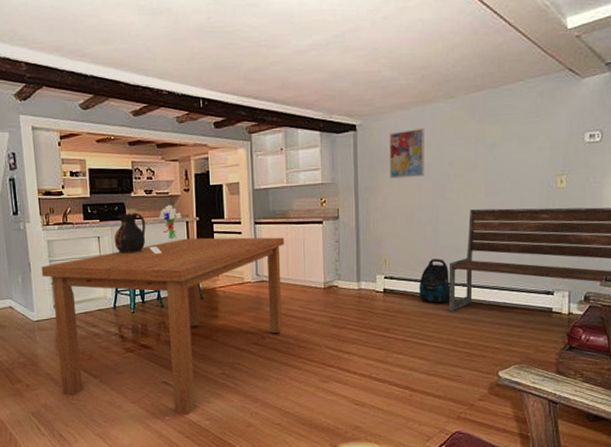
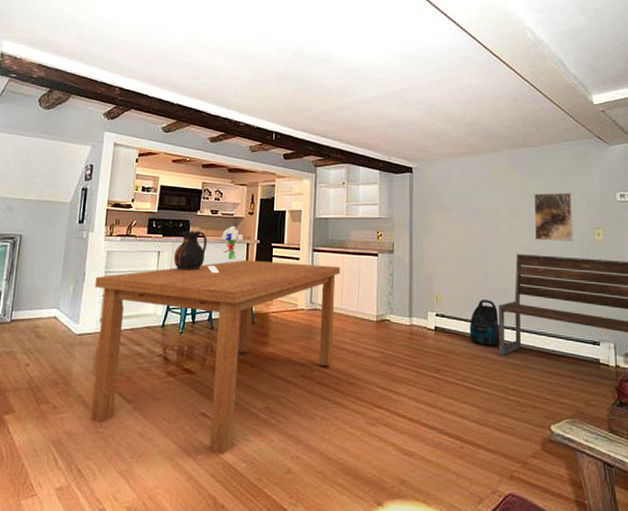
wall art: present [389,127,424,179] -> none [442,175,474,220]
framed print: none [490,138,534,193] -> present [533,192,573,241]

